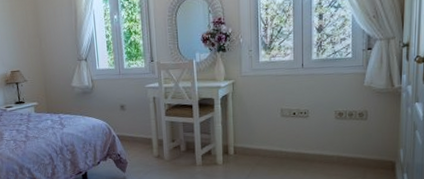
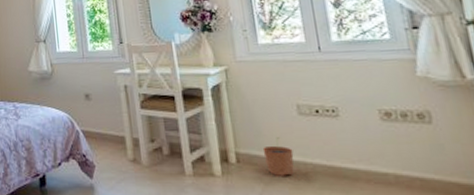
plant pot: none [253,134,274,162] -> present [262,137,294,176]

